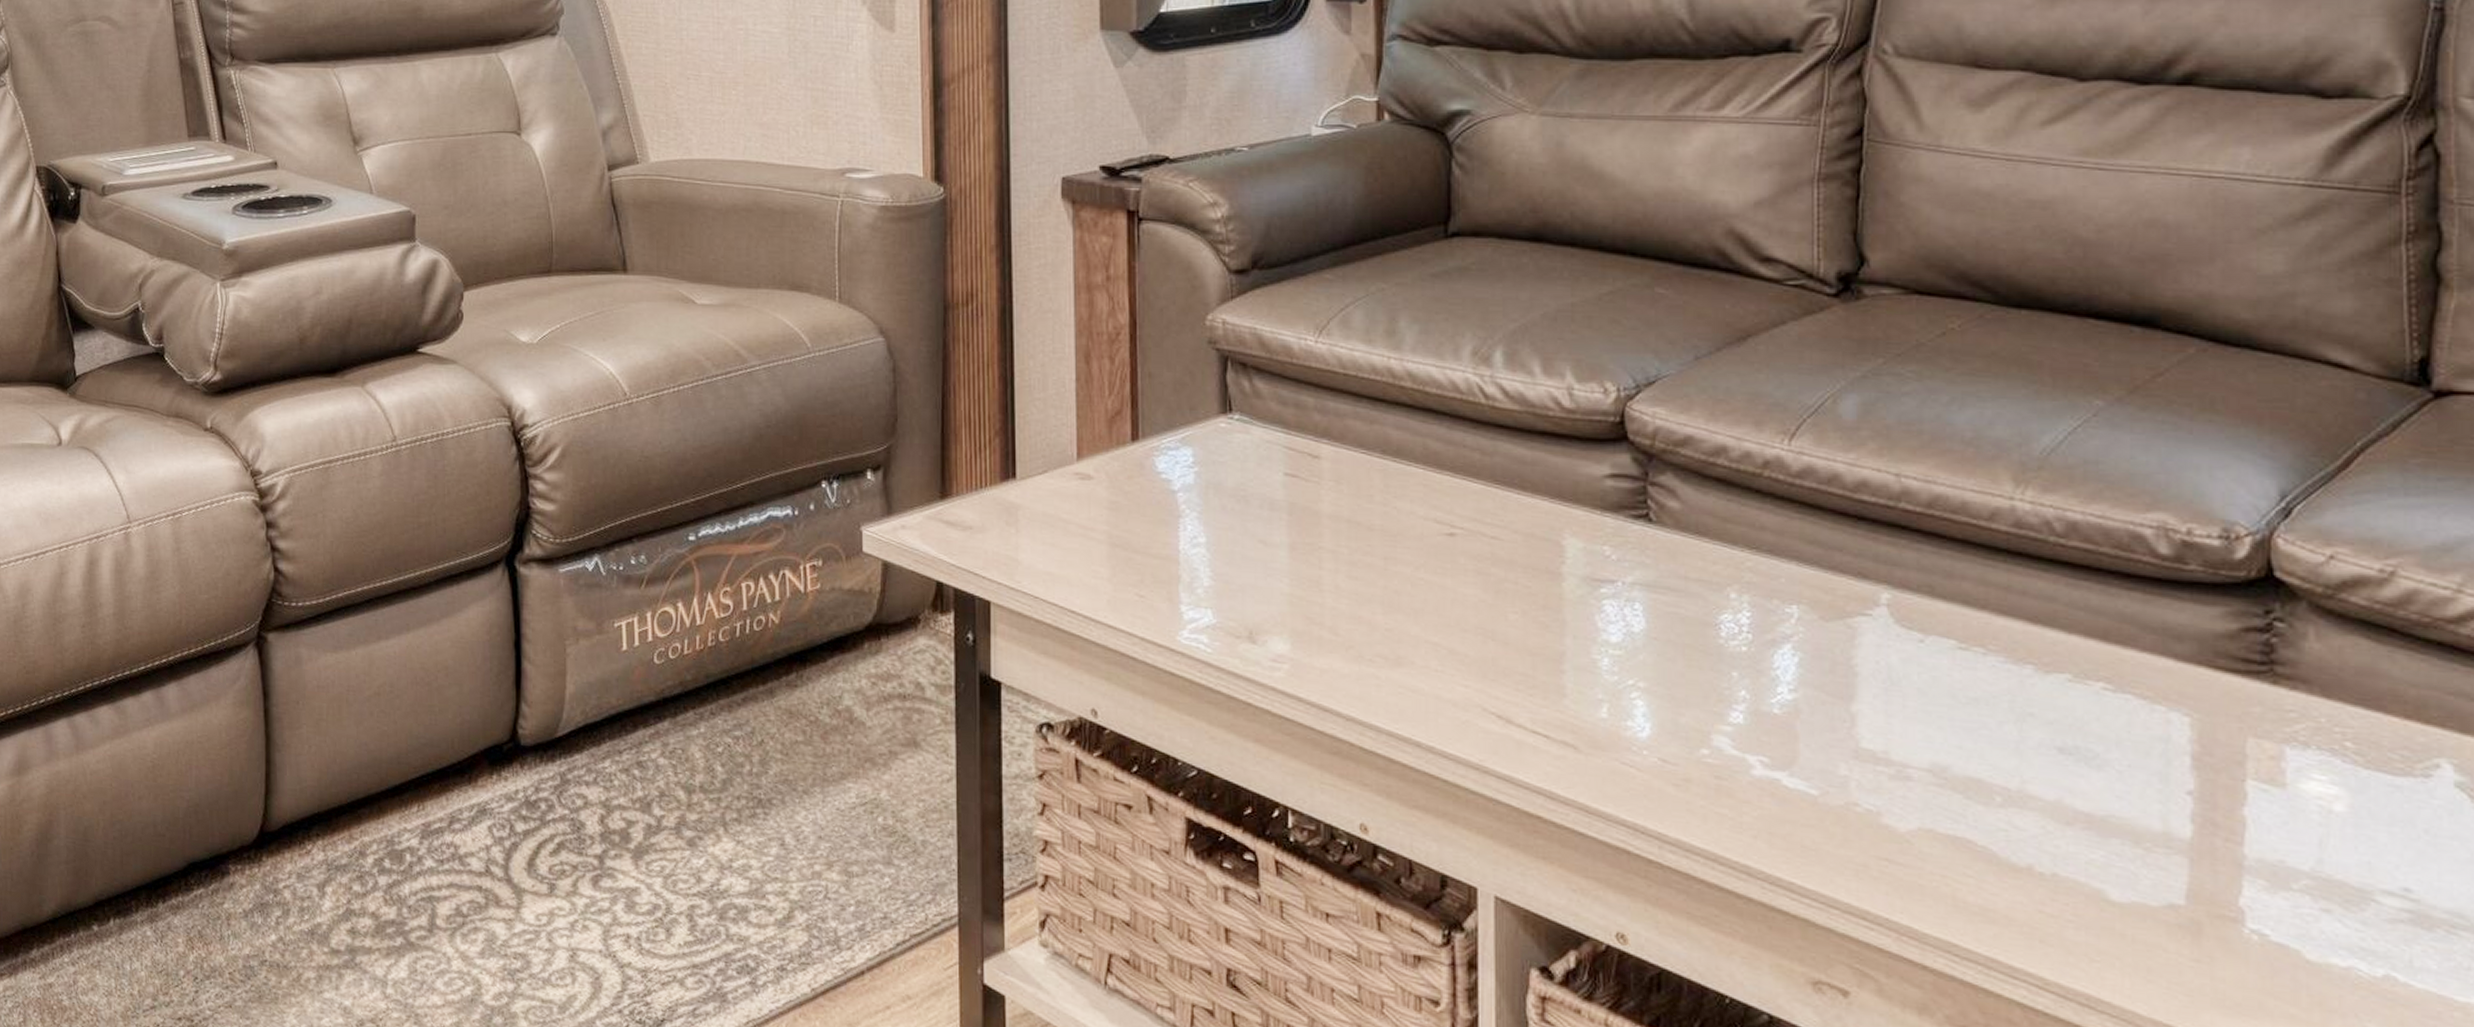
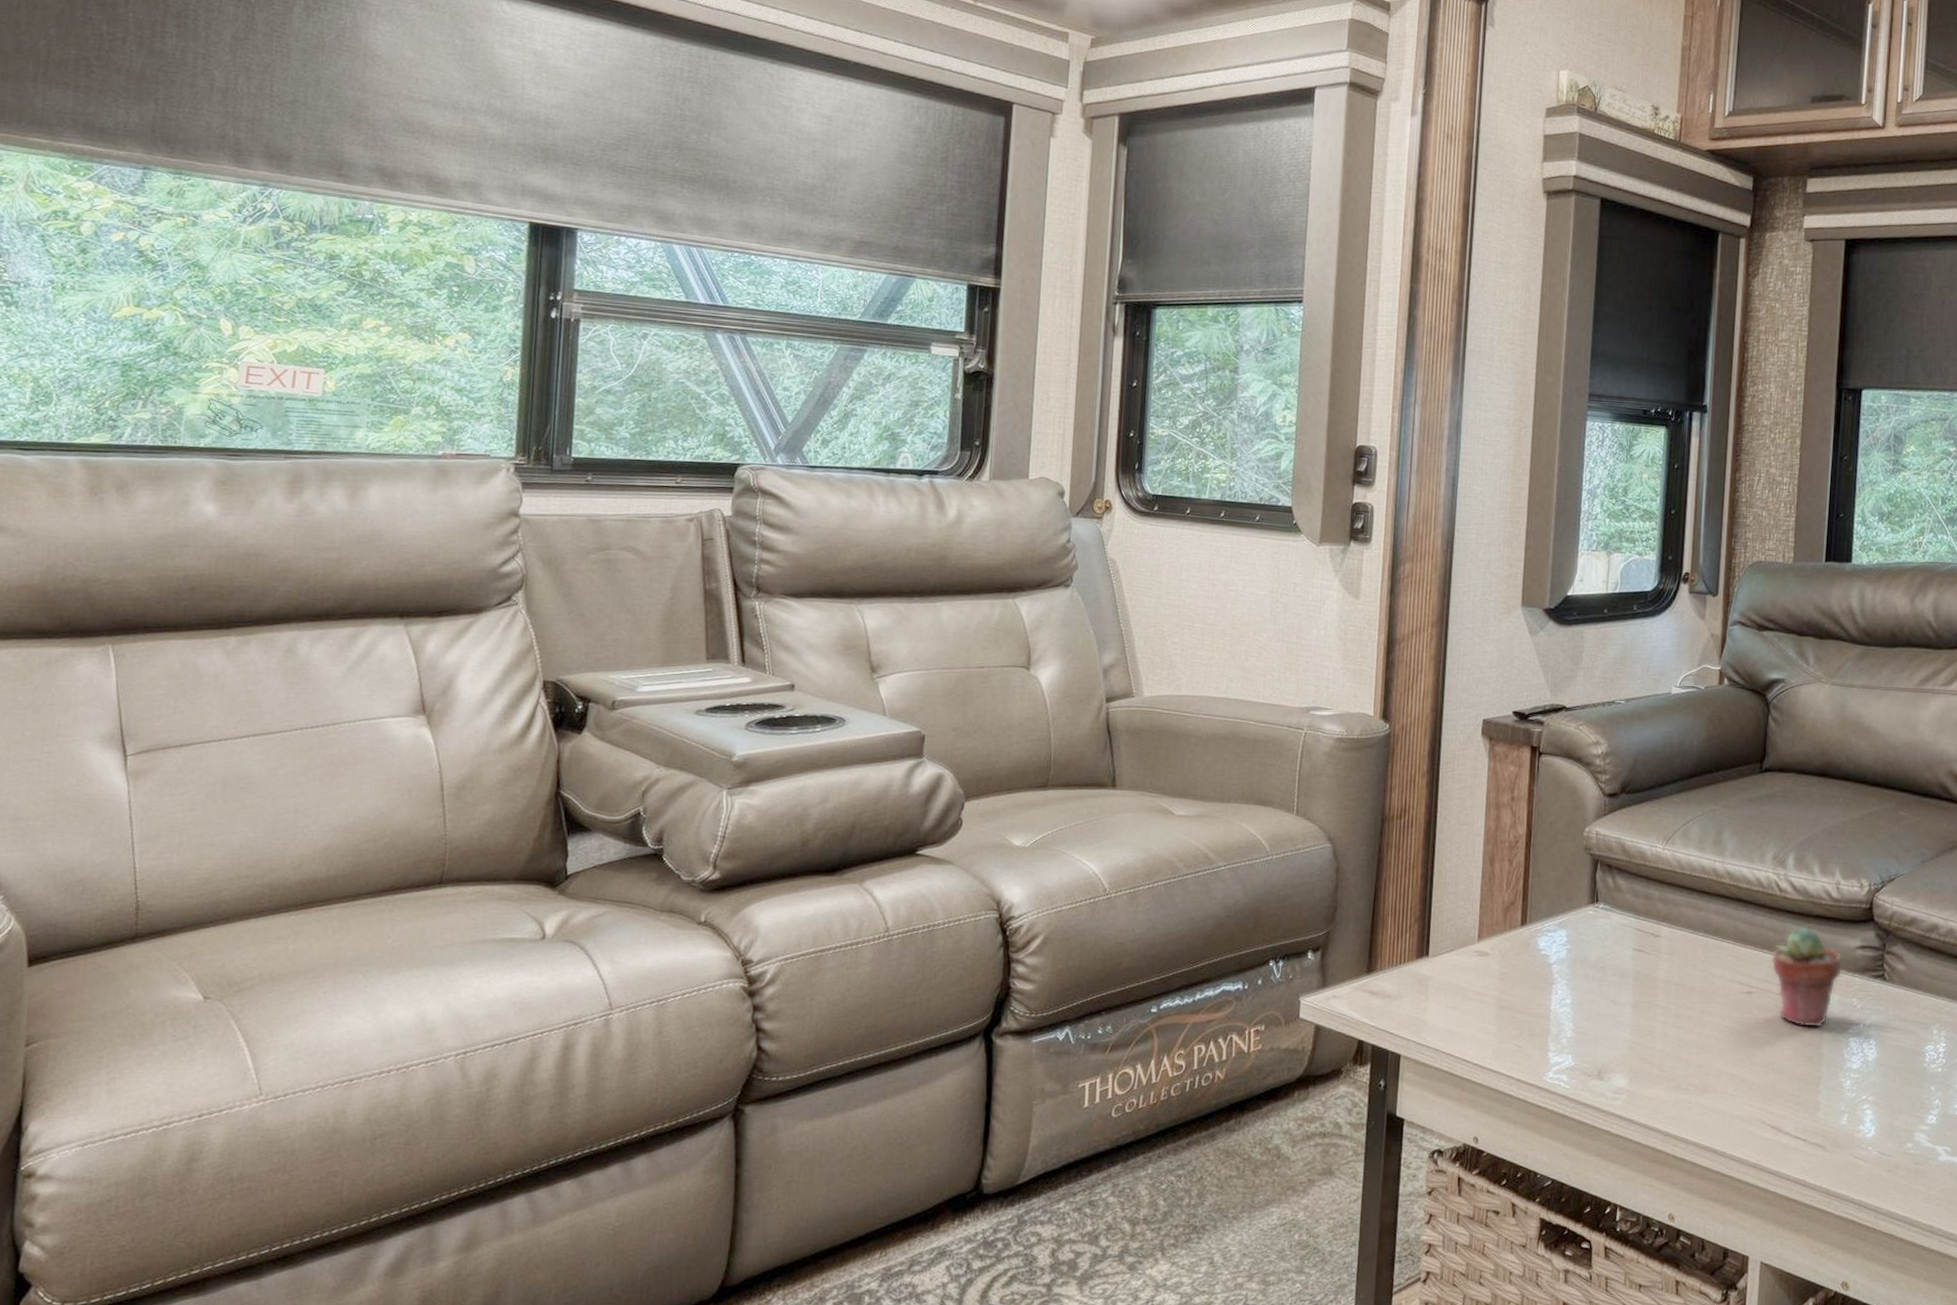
potted succulent: none [1480,447,1586,585] -> present [1771,927,1843,1028]

